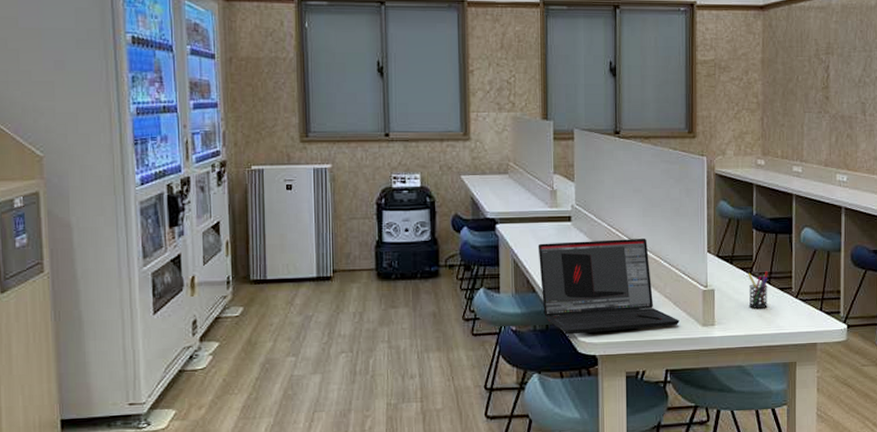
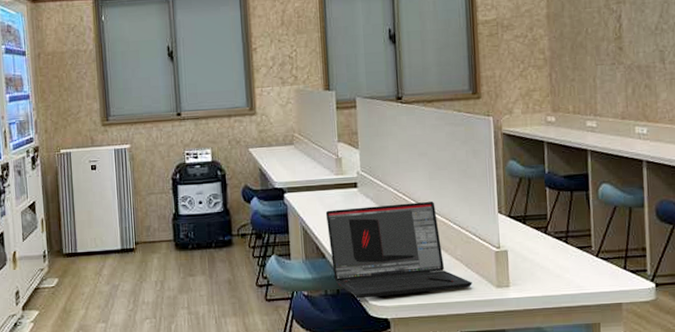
pen holder: present [747,271,768,308] -> none [542,230,566,268]

